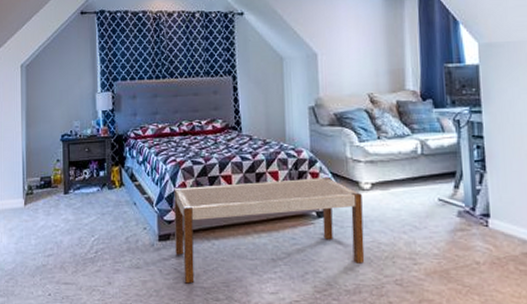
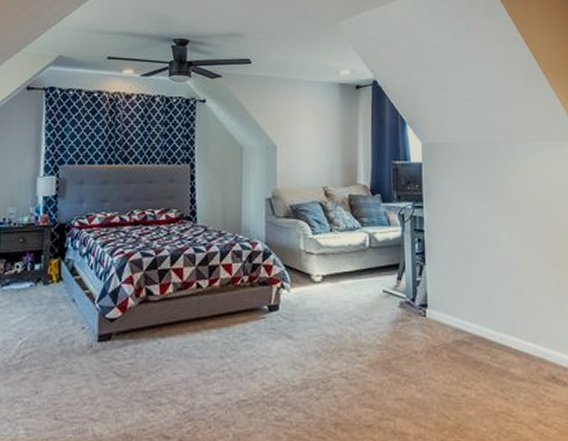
bench: present [174,176,365,284] -> none [116,269,313,388]

